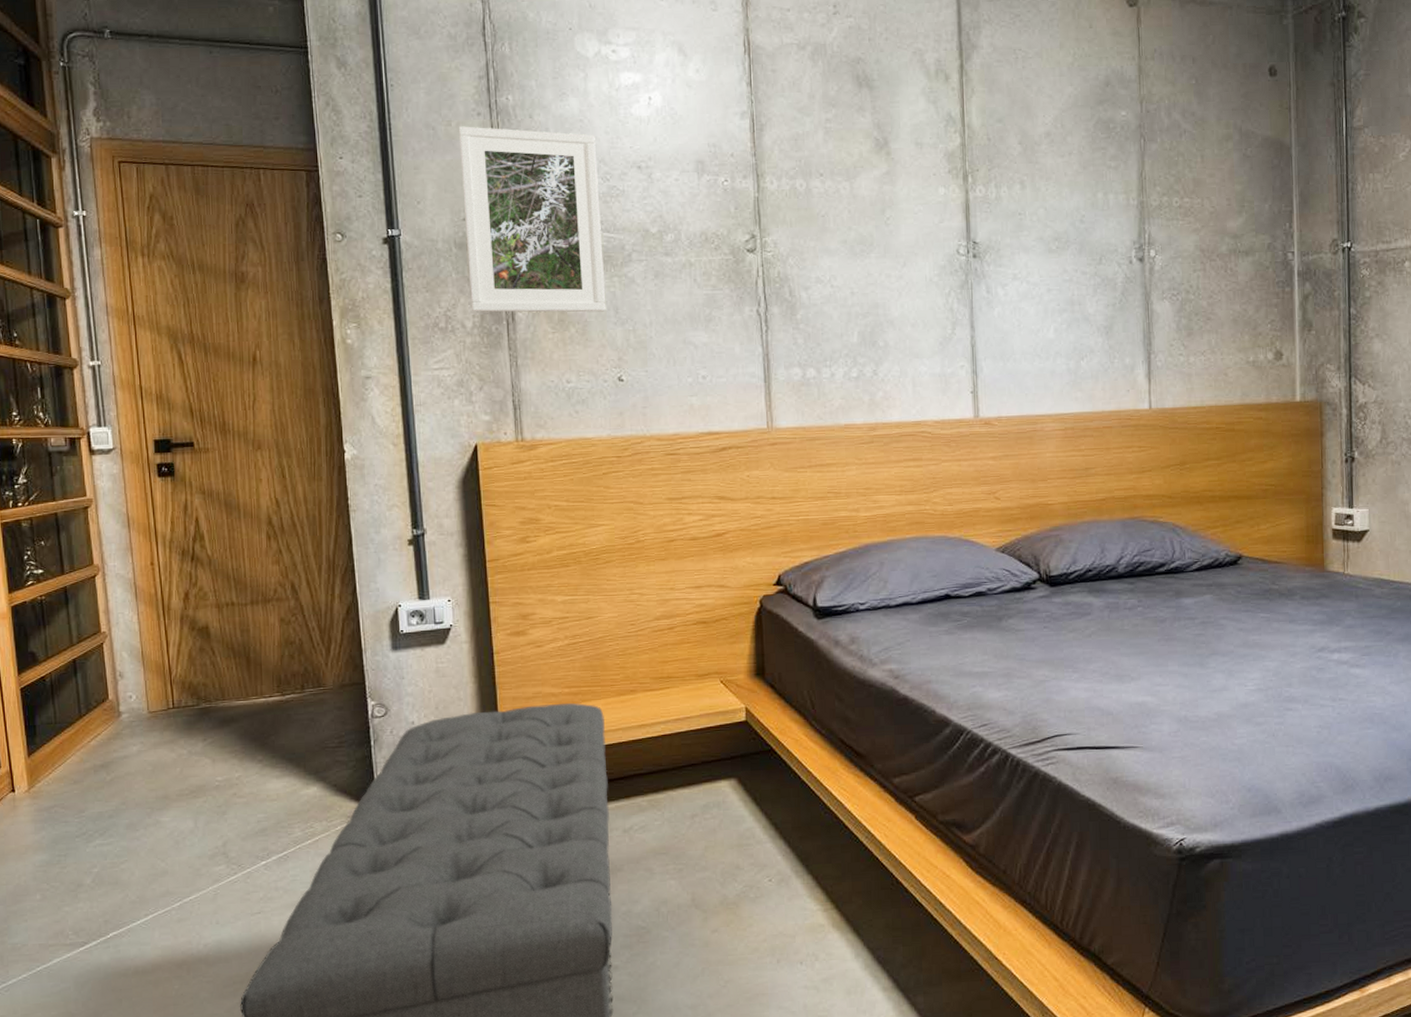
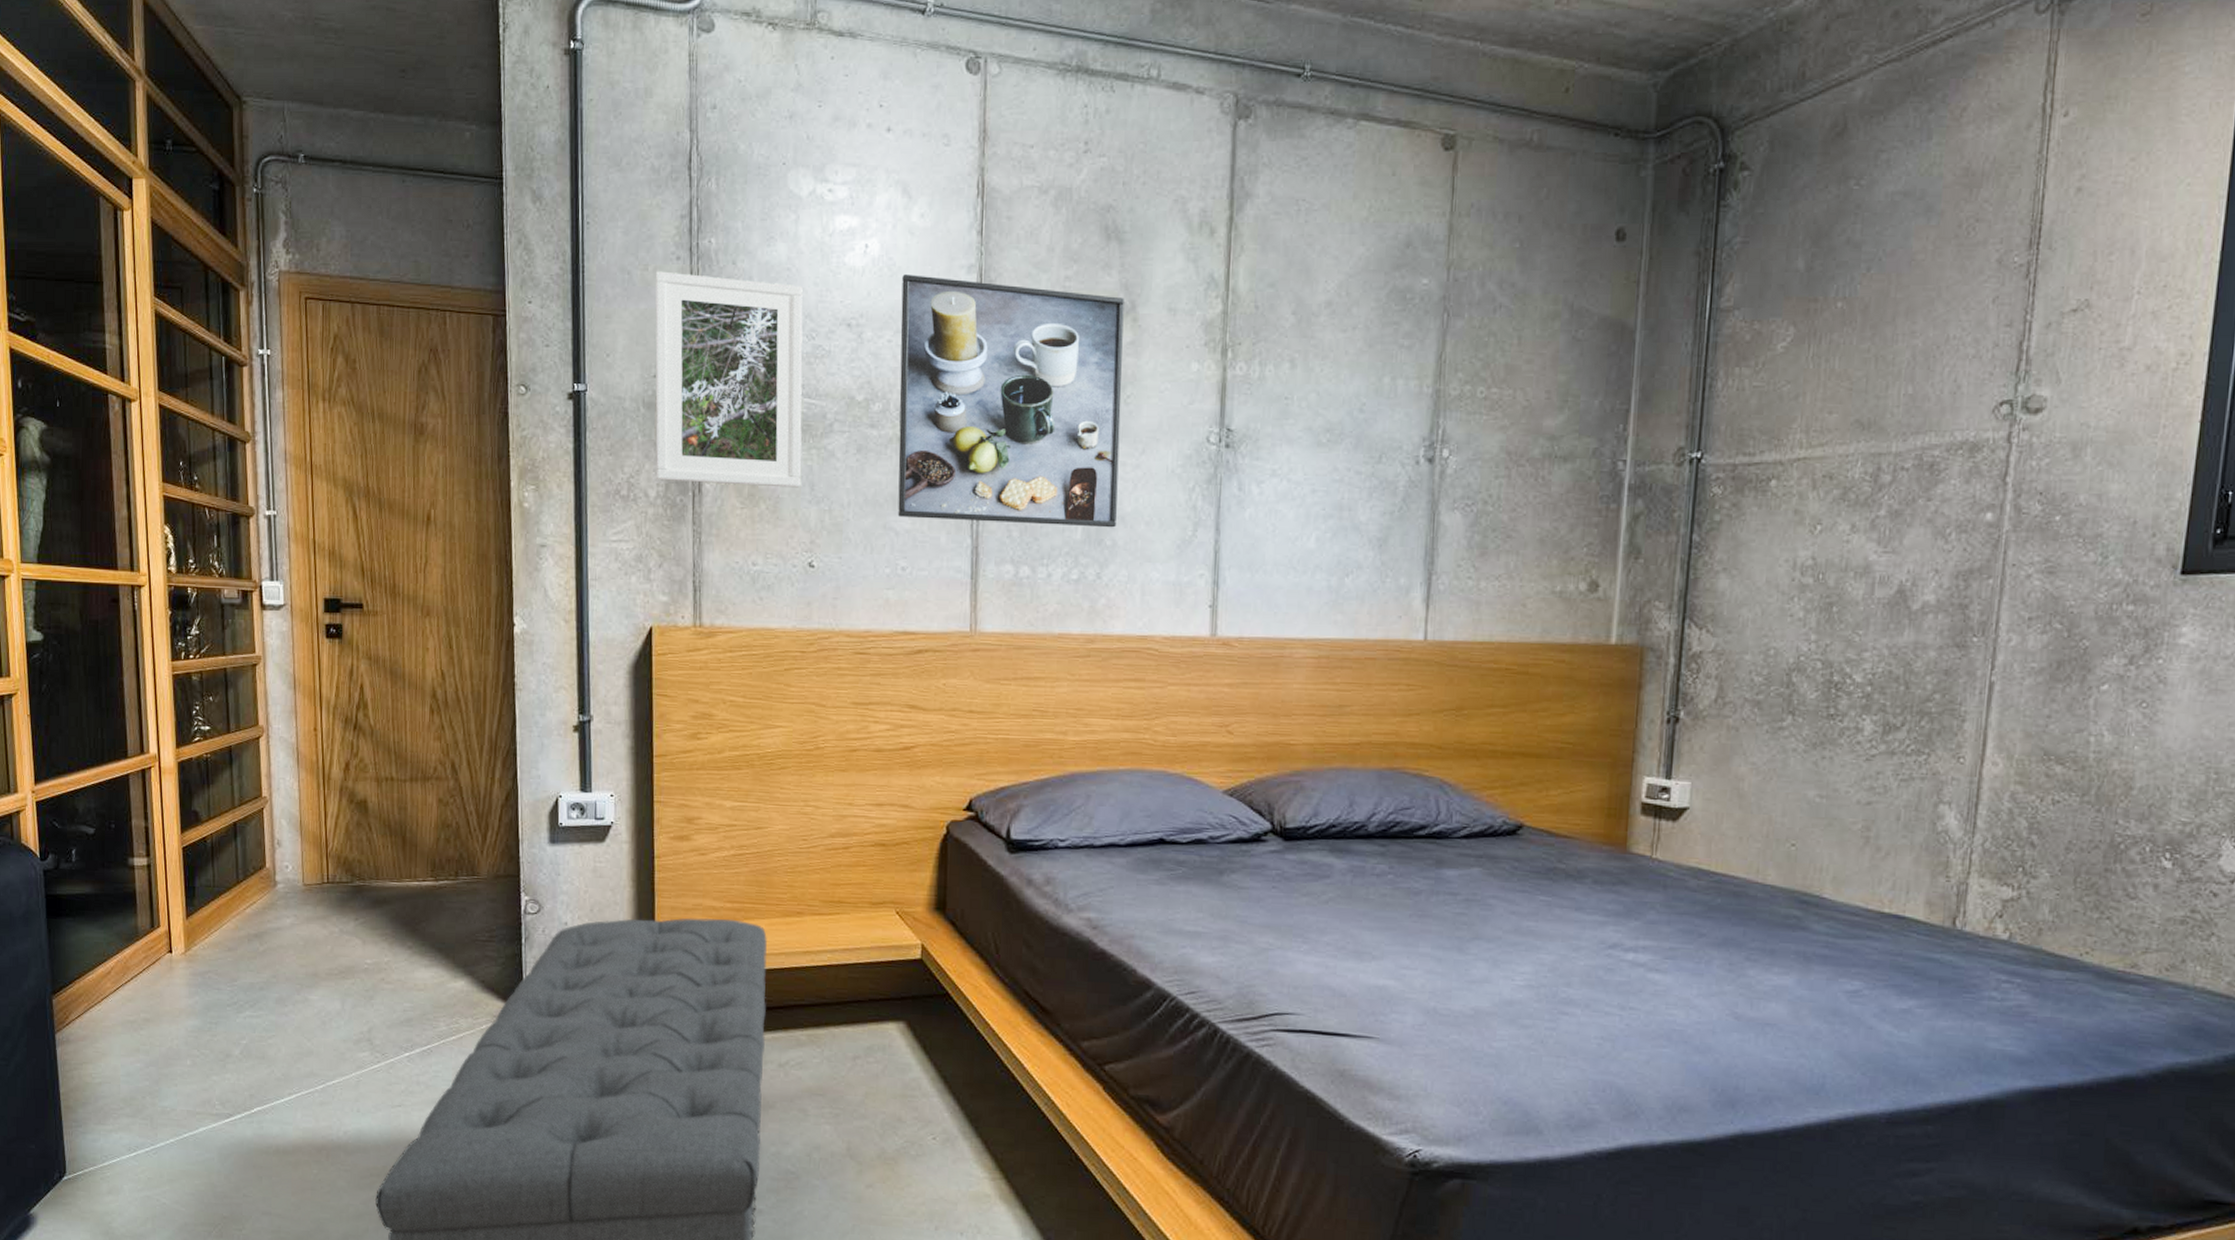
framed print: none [684,122,886,333] -> present [898,274,1125,528]

